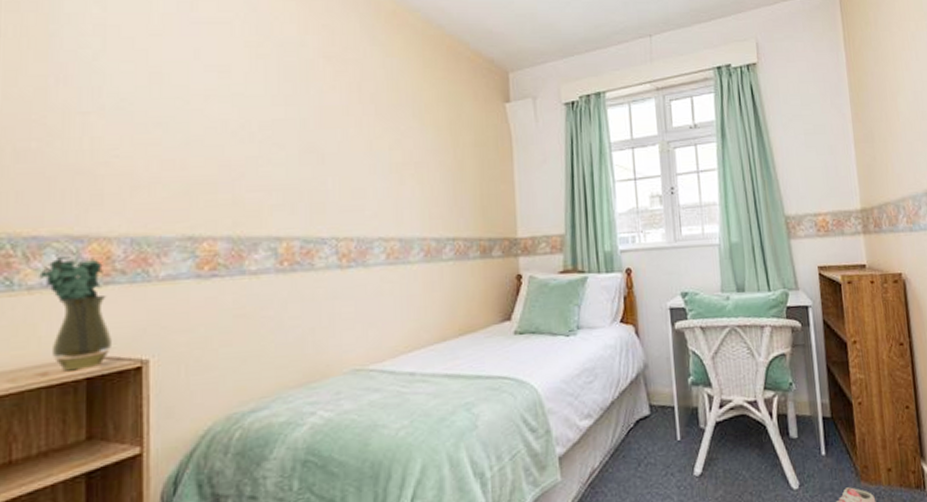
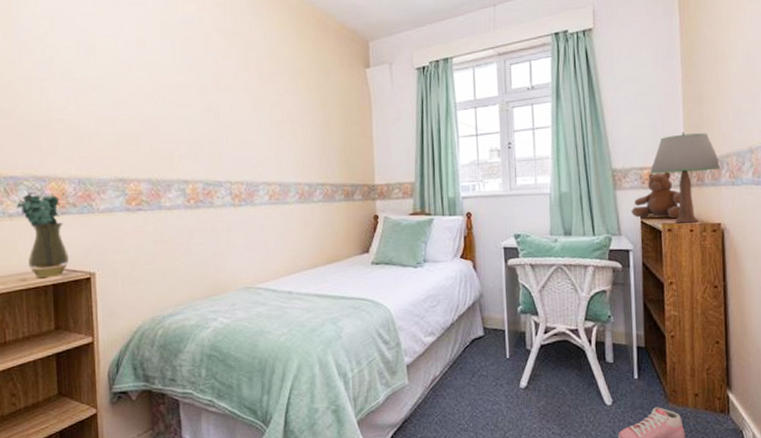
teddy bear: none [808,218,859,270] -> present [631,172,681,219]
table lamp: none [824,174,899,275] -> present [649,131,722,224]

